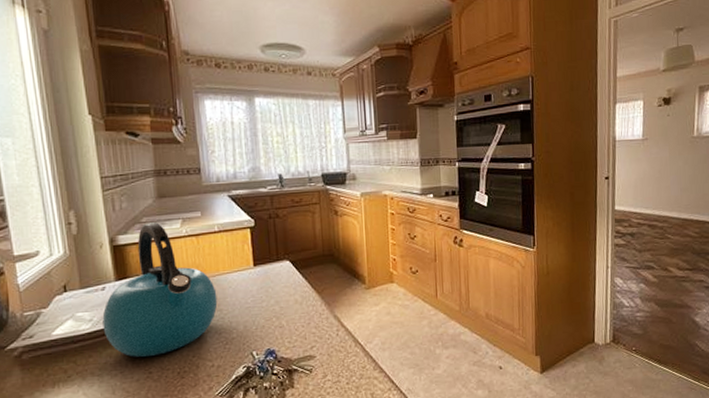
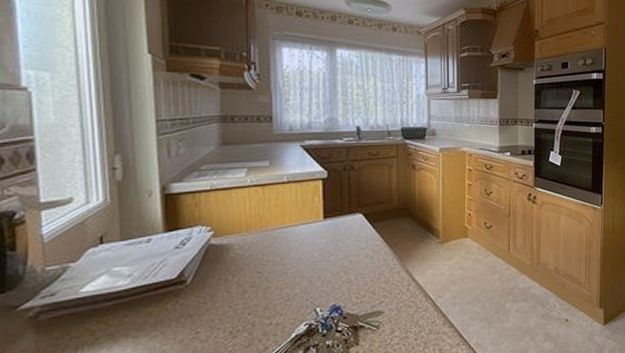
kettle: present [102,222,218,357] -> none [144,170,281,316]

